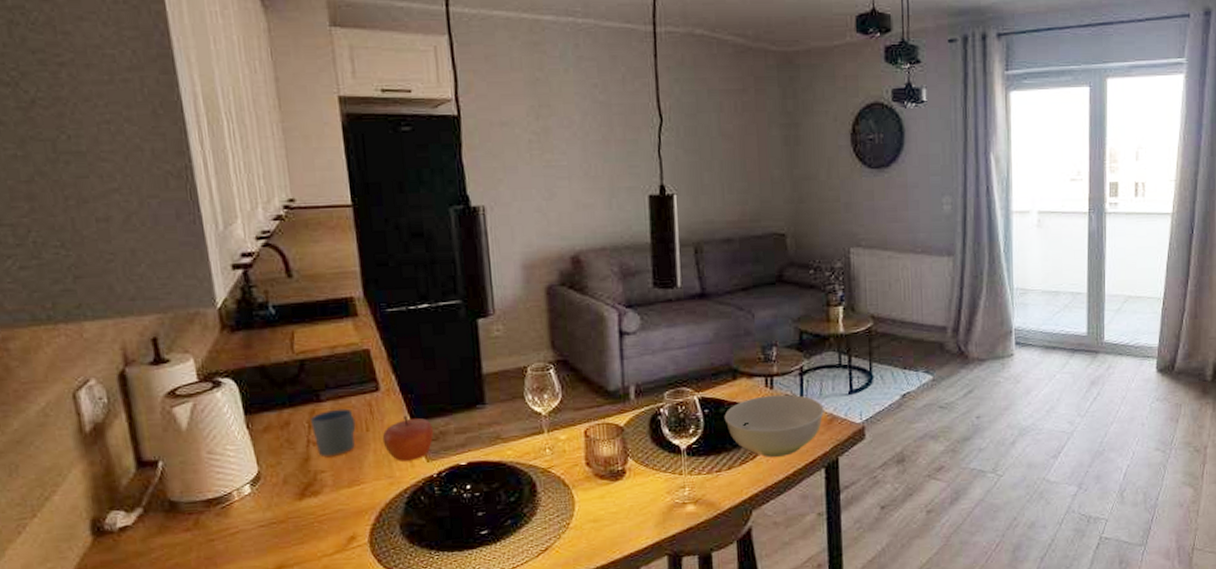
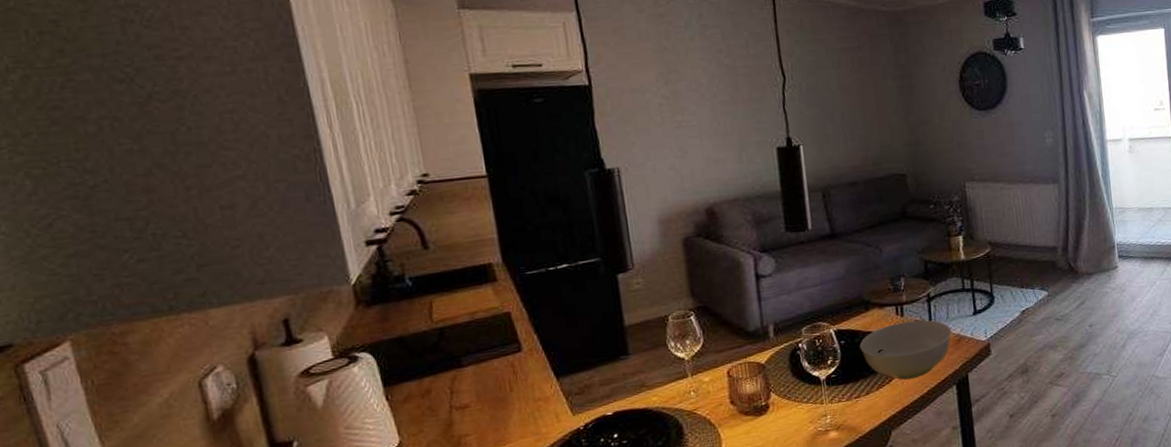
mug: present [311,408,356,458] -> none [453,371,500,421]
fruit: present [382,415,434,462] -> none [526,372,579,418]

